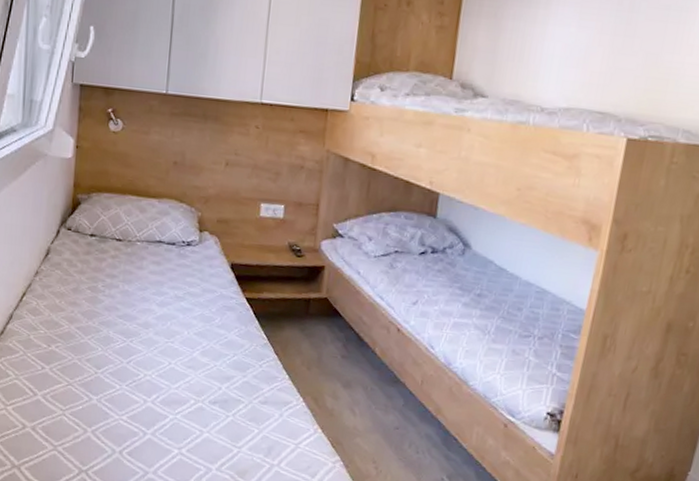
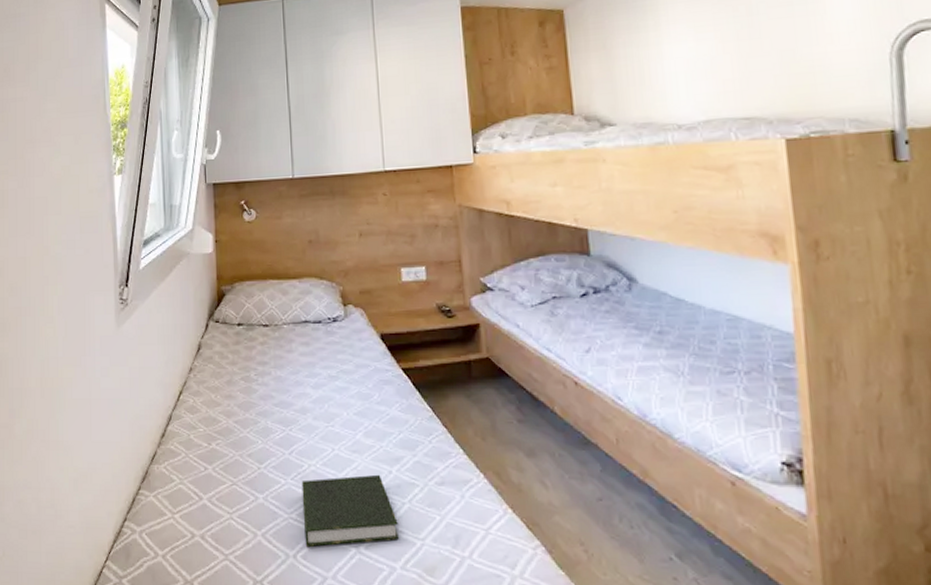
book: none [132,387,220,447] -> present [301,474,399,547]

